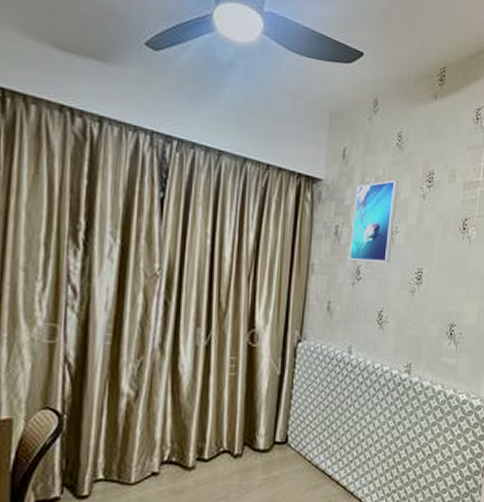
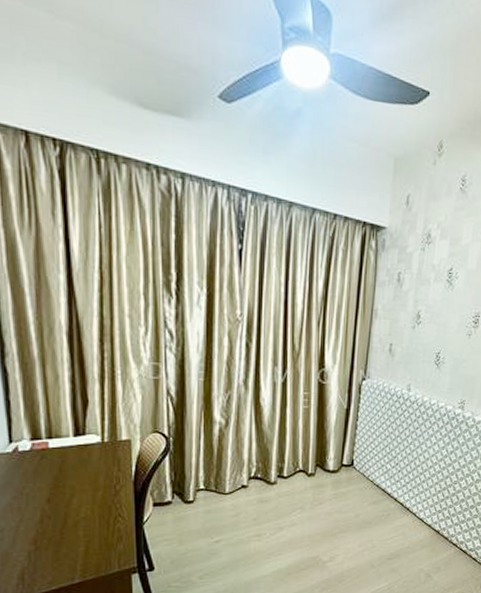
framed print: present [349,180,399,262] -> none [411,226,460,307]

